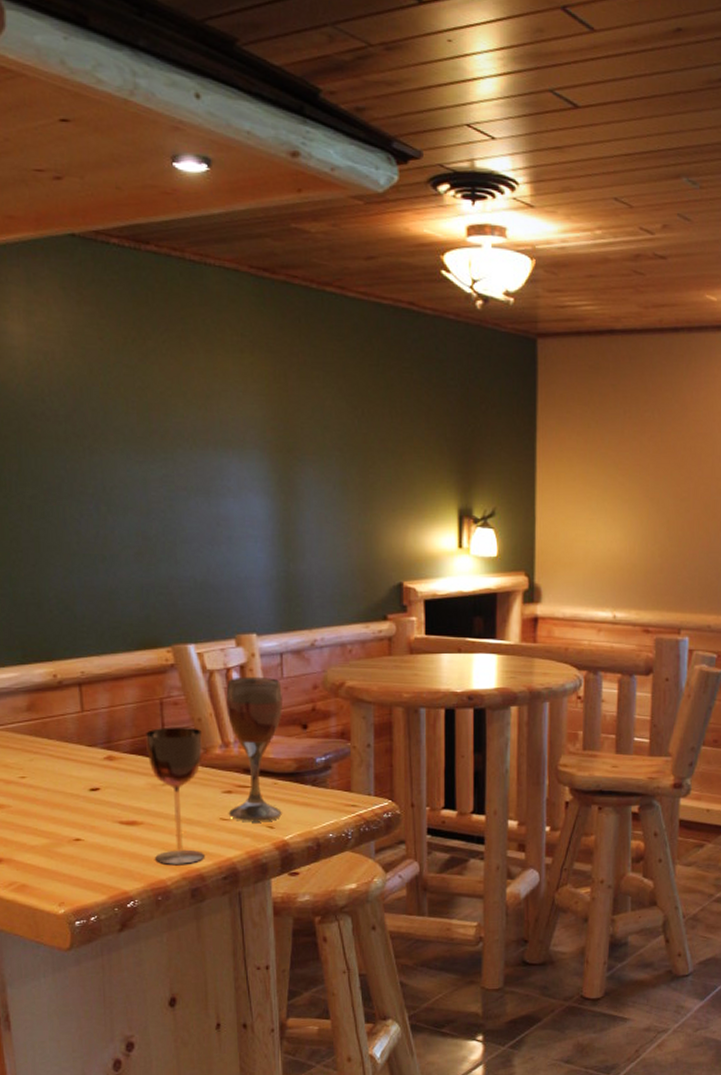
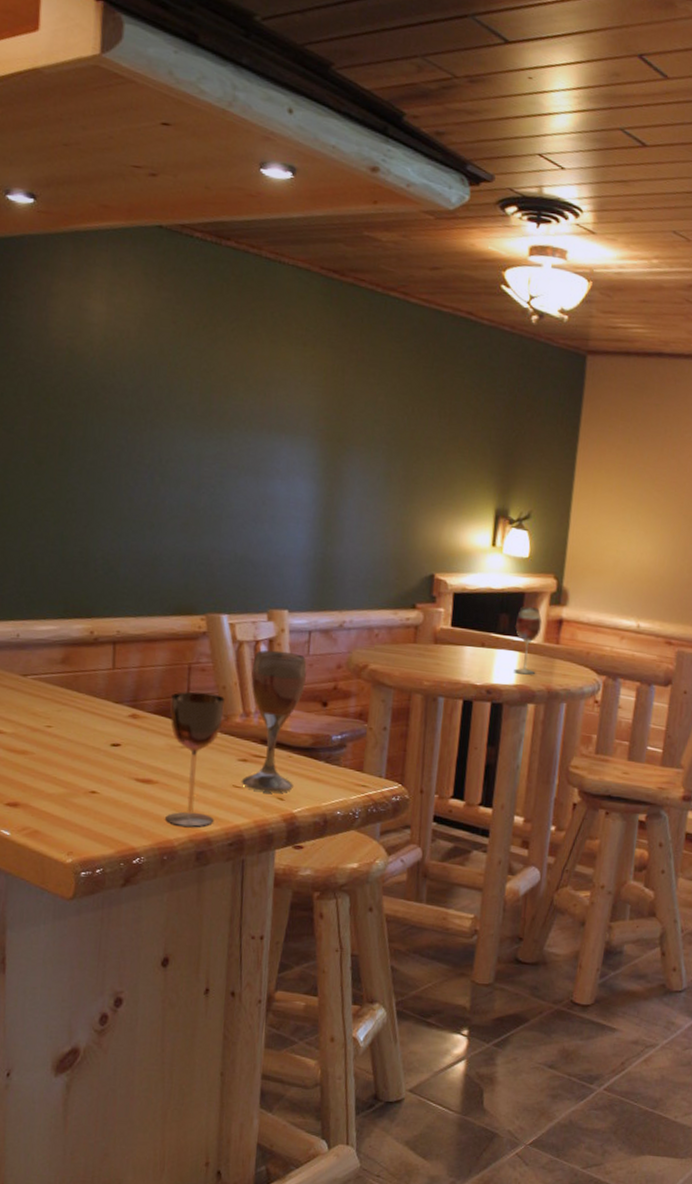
wineglass: none [491,608,518,677] -> present [514,606,543,675]

